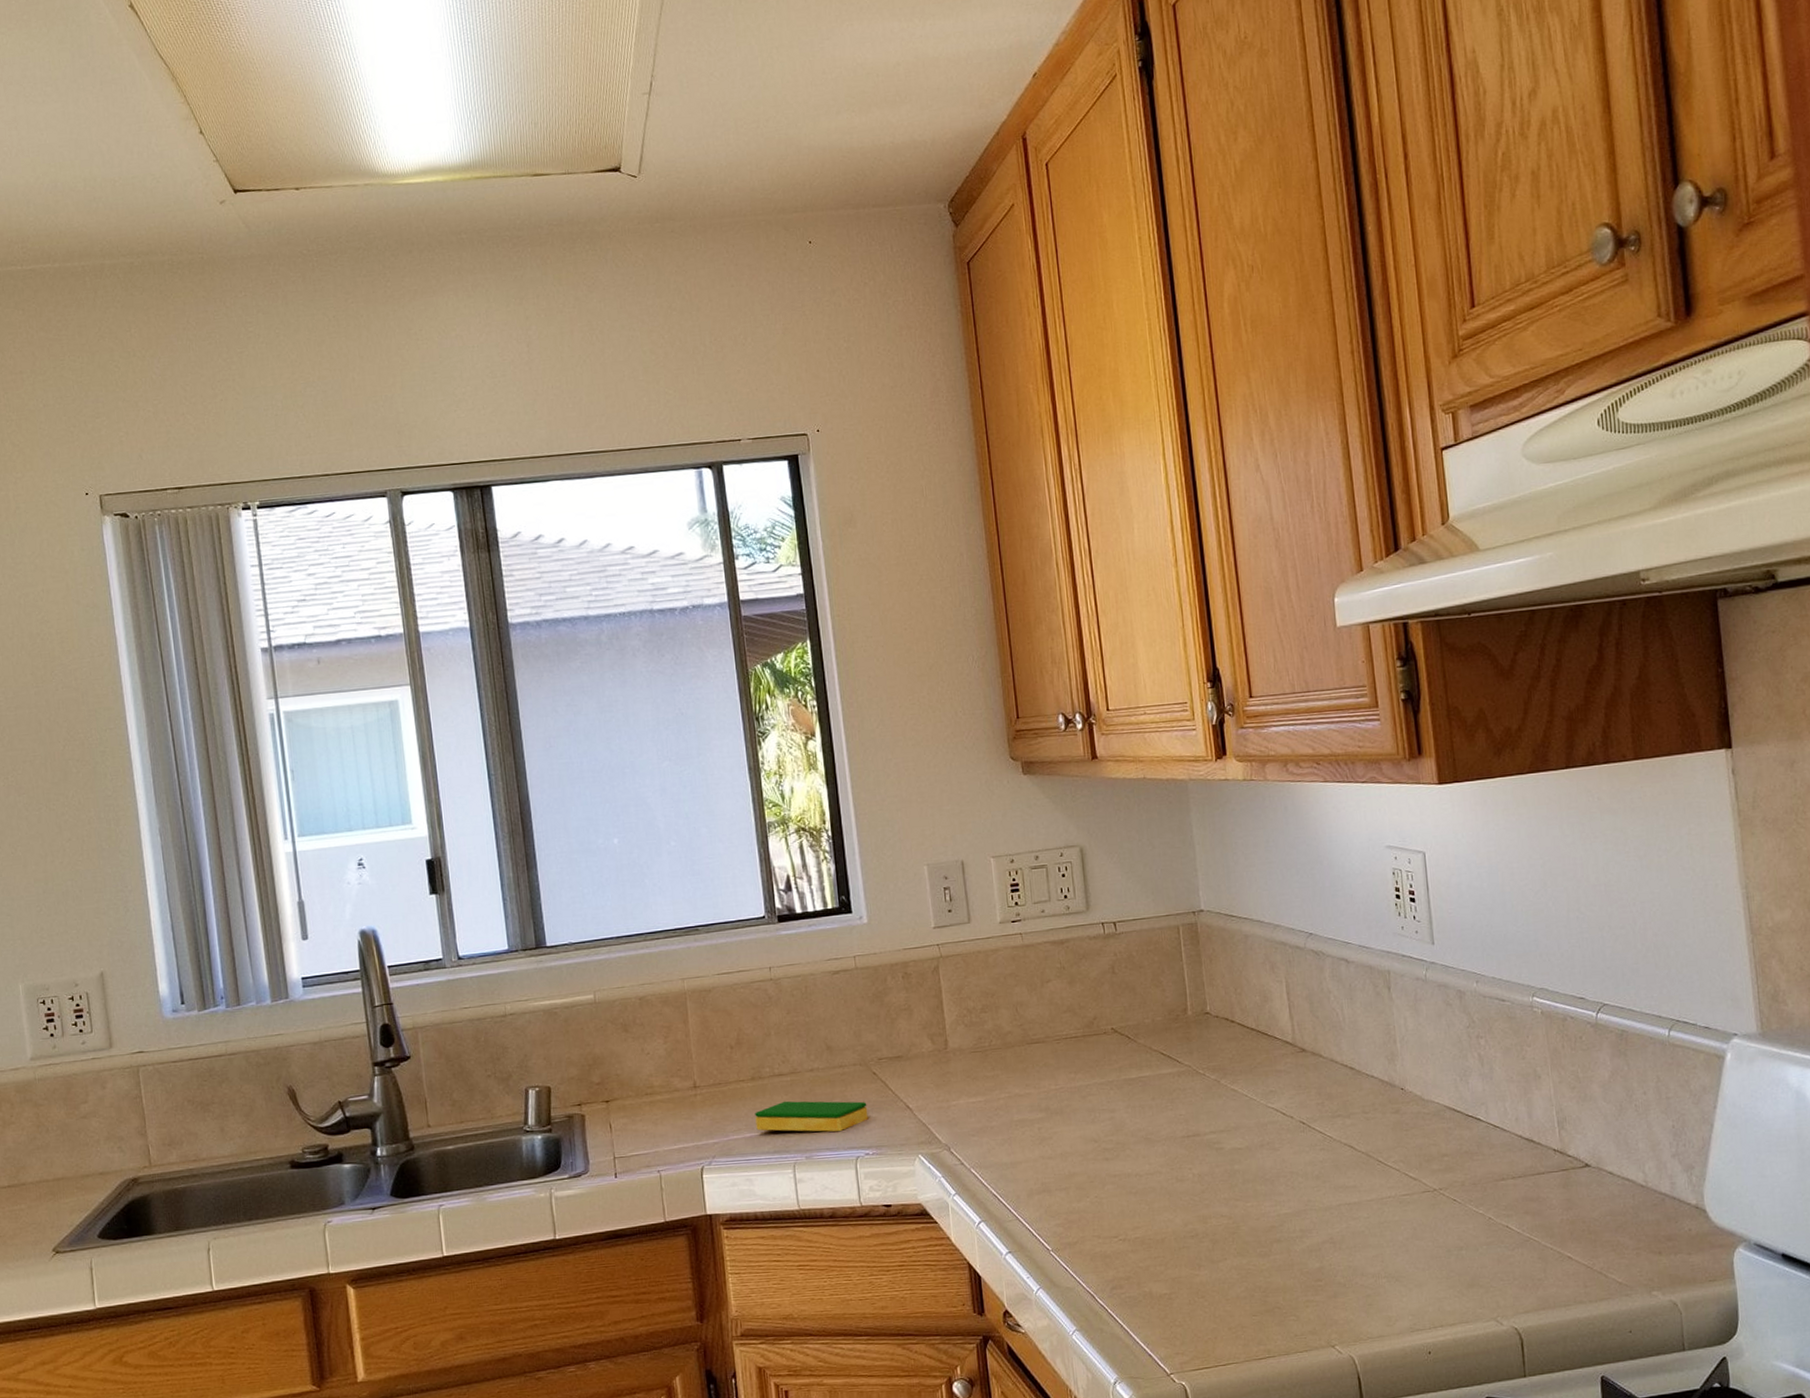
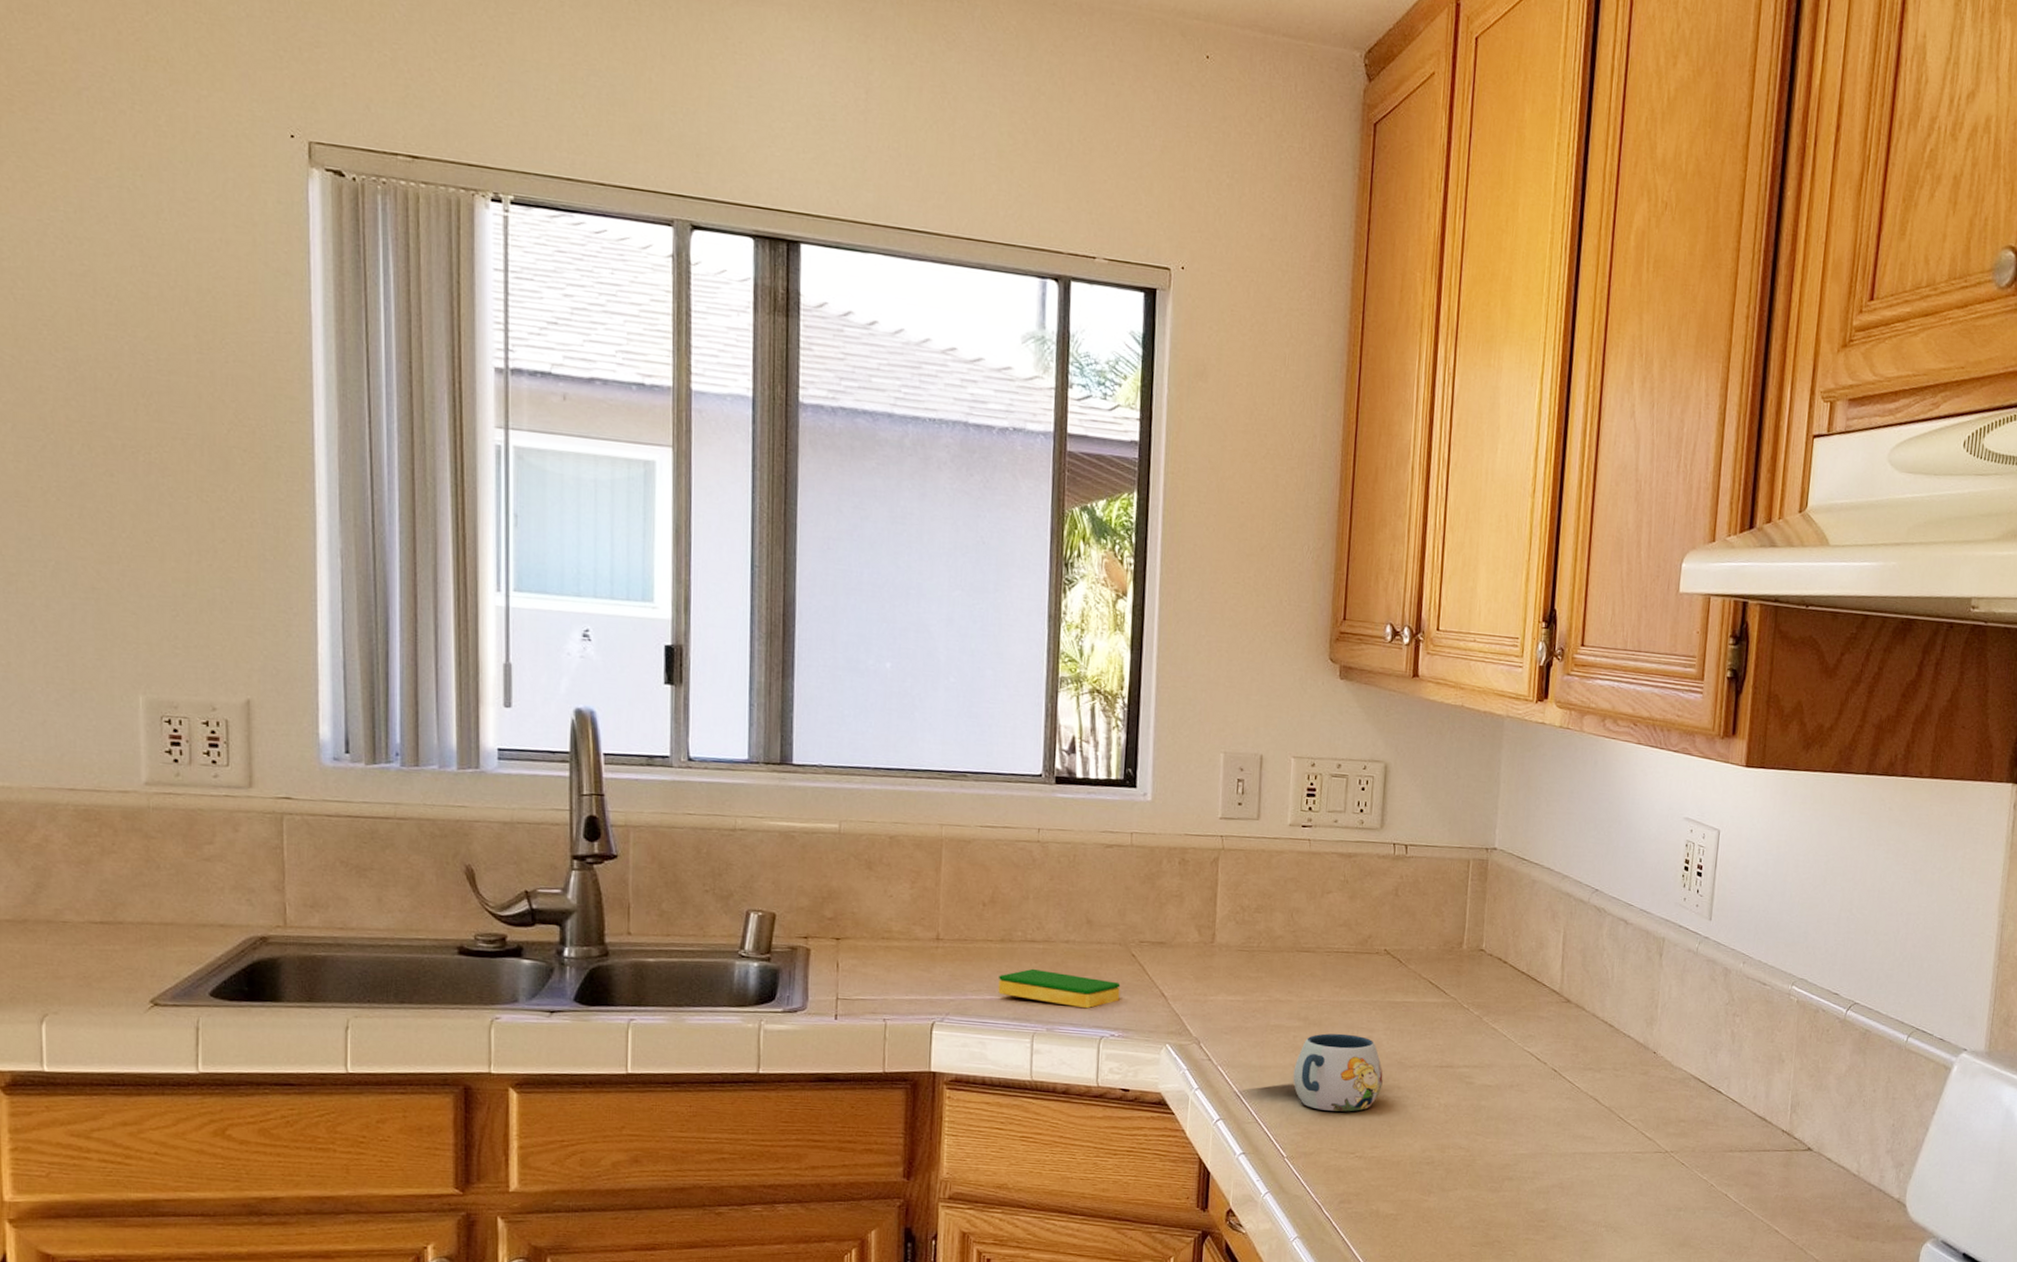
mug: none [1044,1118,1133,1198] -> present [1293,1033,1383,1112]

